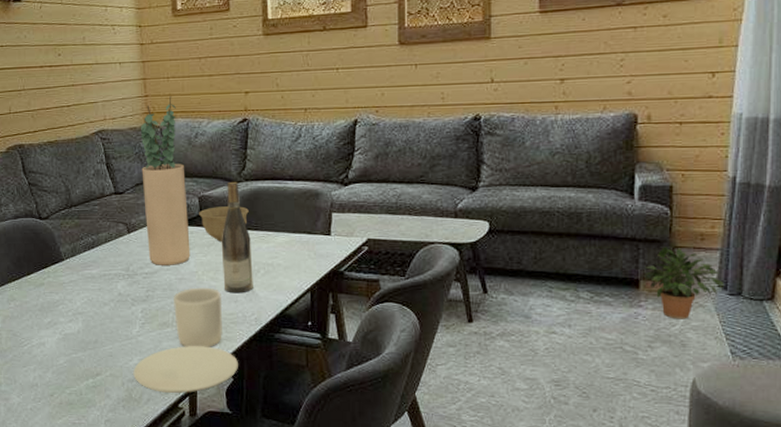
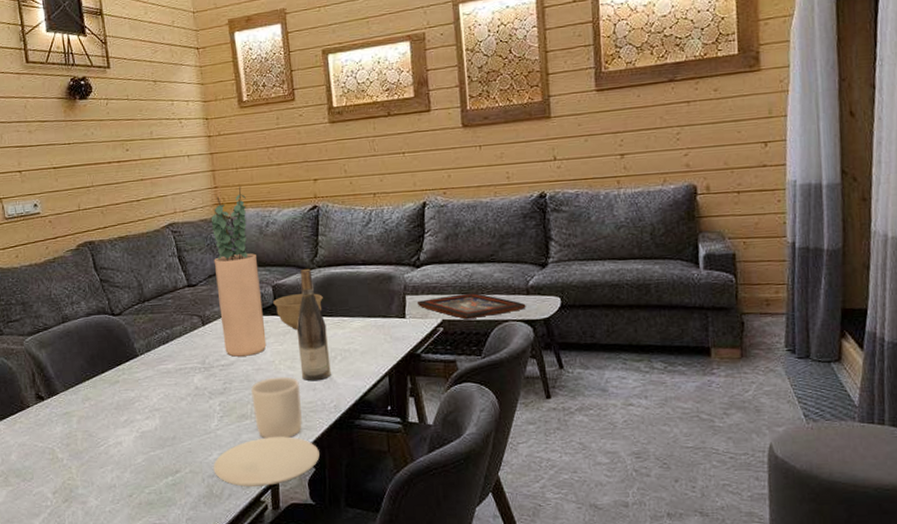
decorative tray: none [343,213,453,240] -> present [417,292,526,320]
potted plant: present [641,247,725,319] -> none [712,313,793,385]

